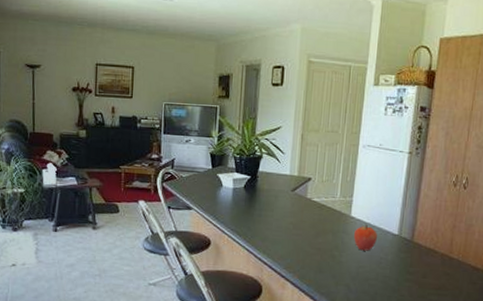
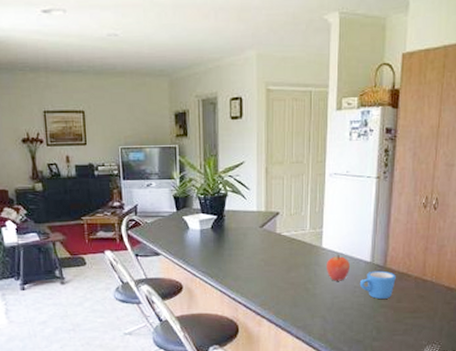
mug: none [385,243,423,273] -> present [359,270,396,299]

